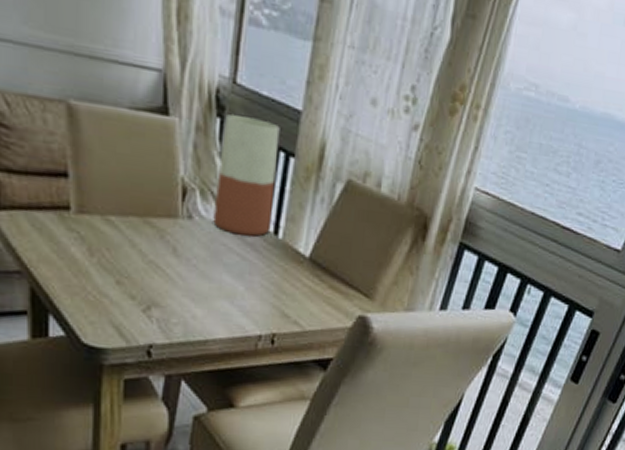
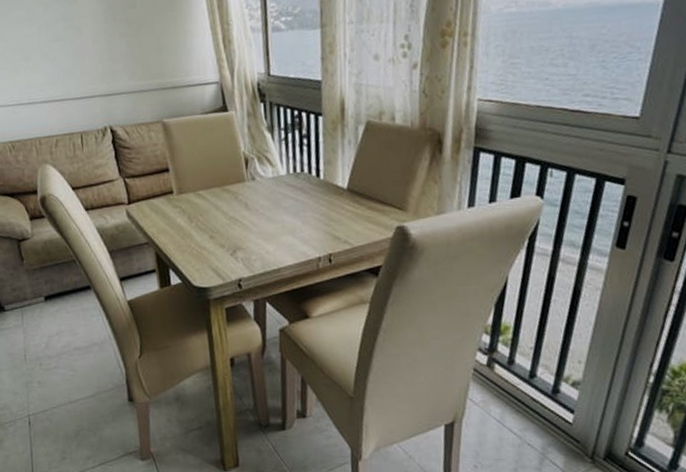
vase: present [213,113,280,237] -> none [266,95,313,184]

